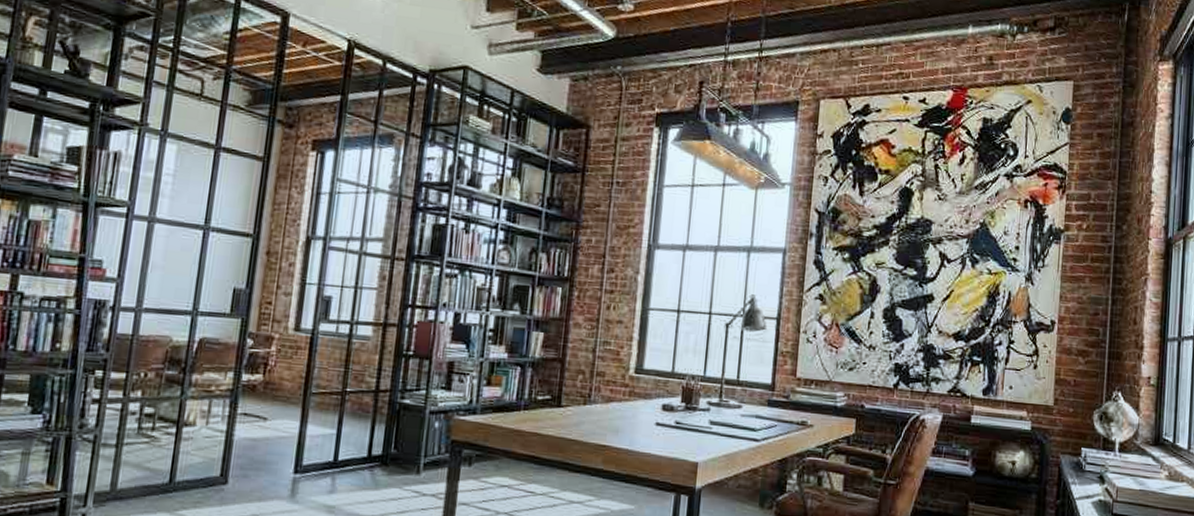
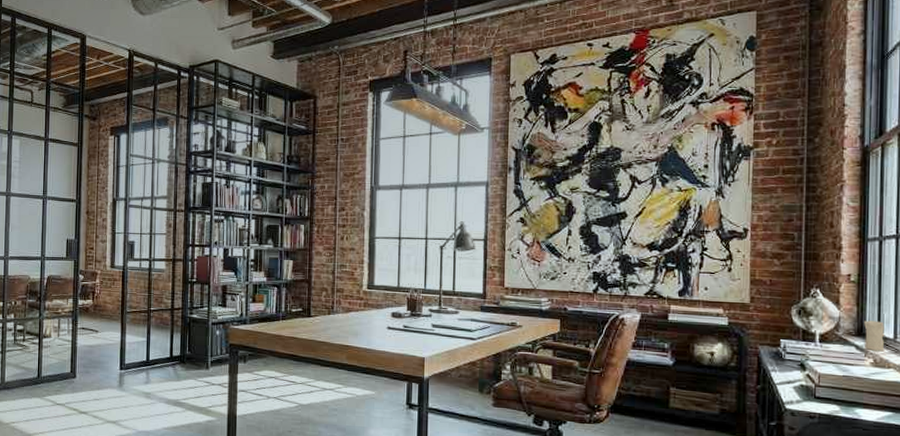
candle: none [1161,428,1180,463] -> present [864,320,885,352]

